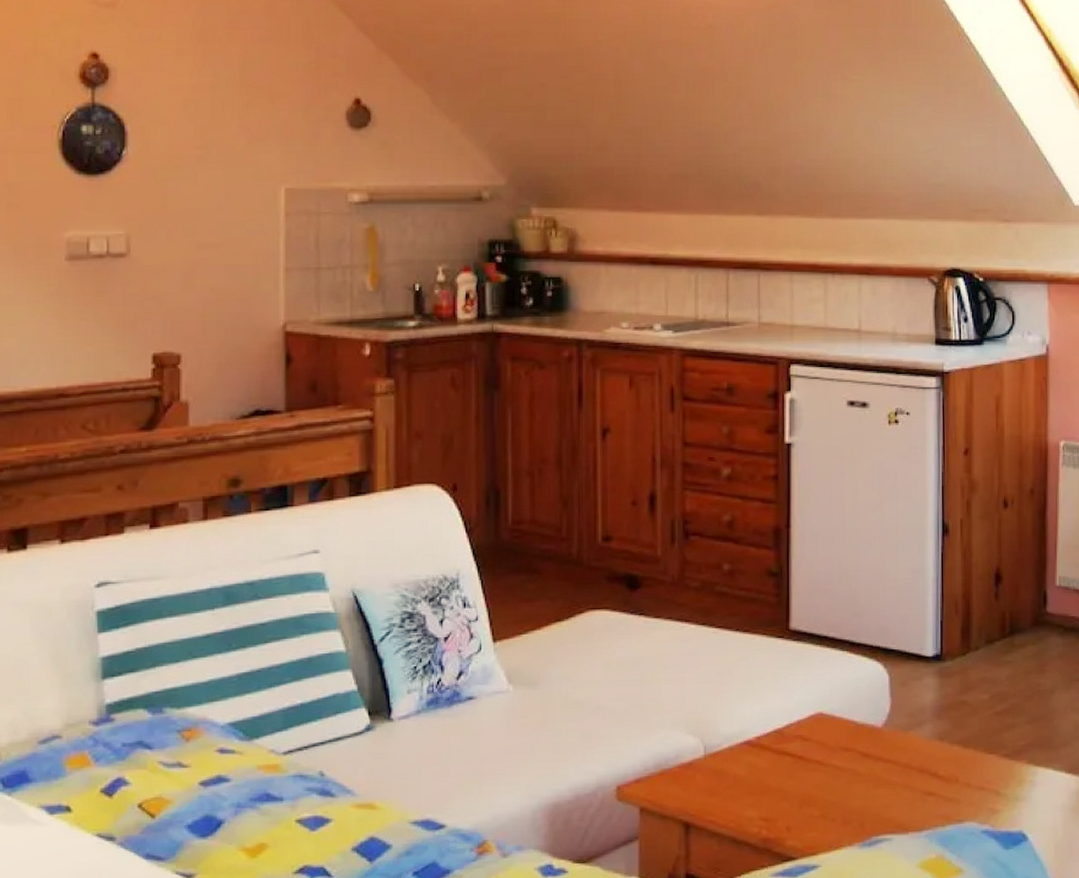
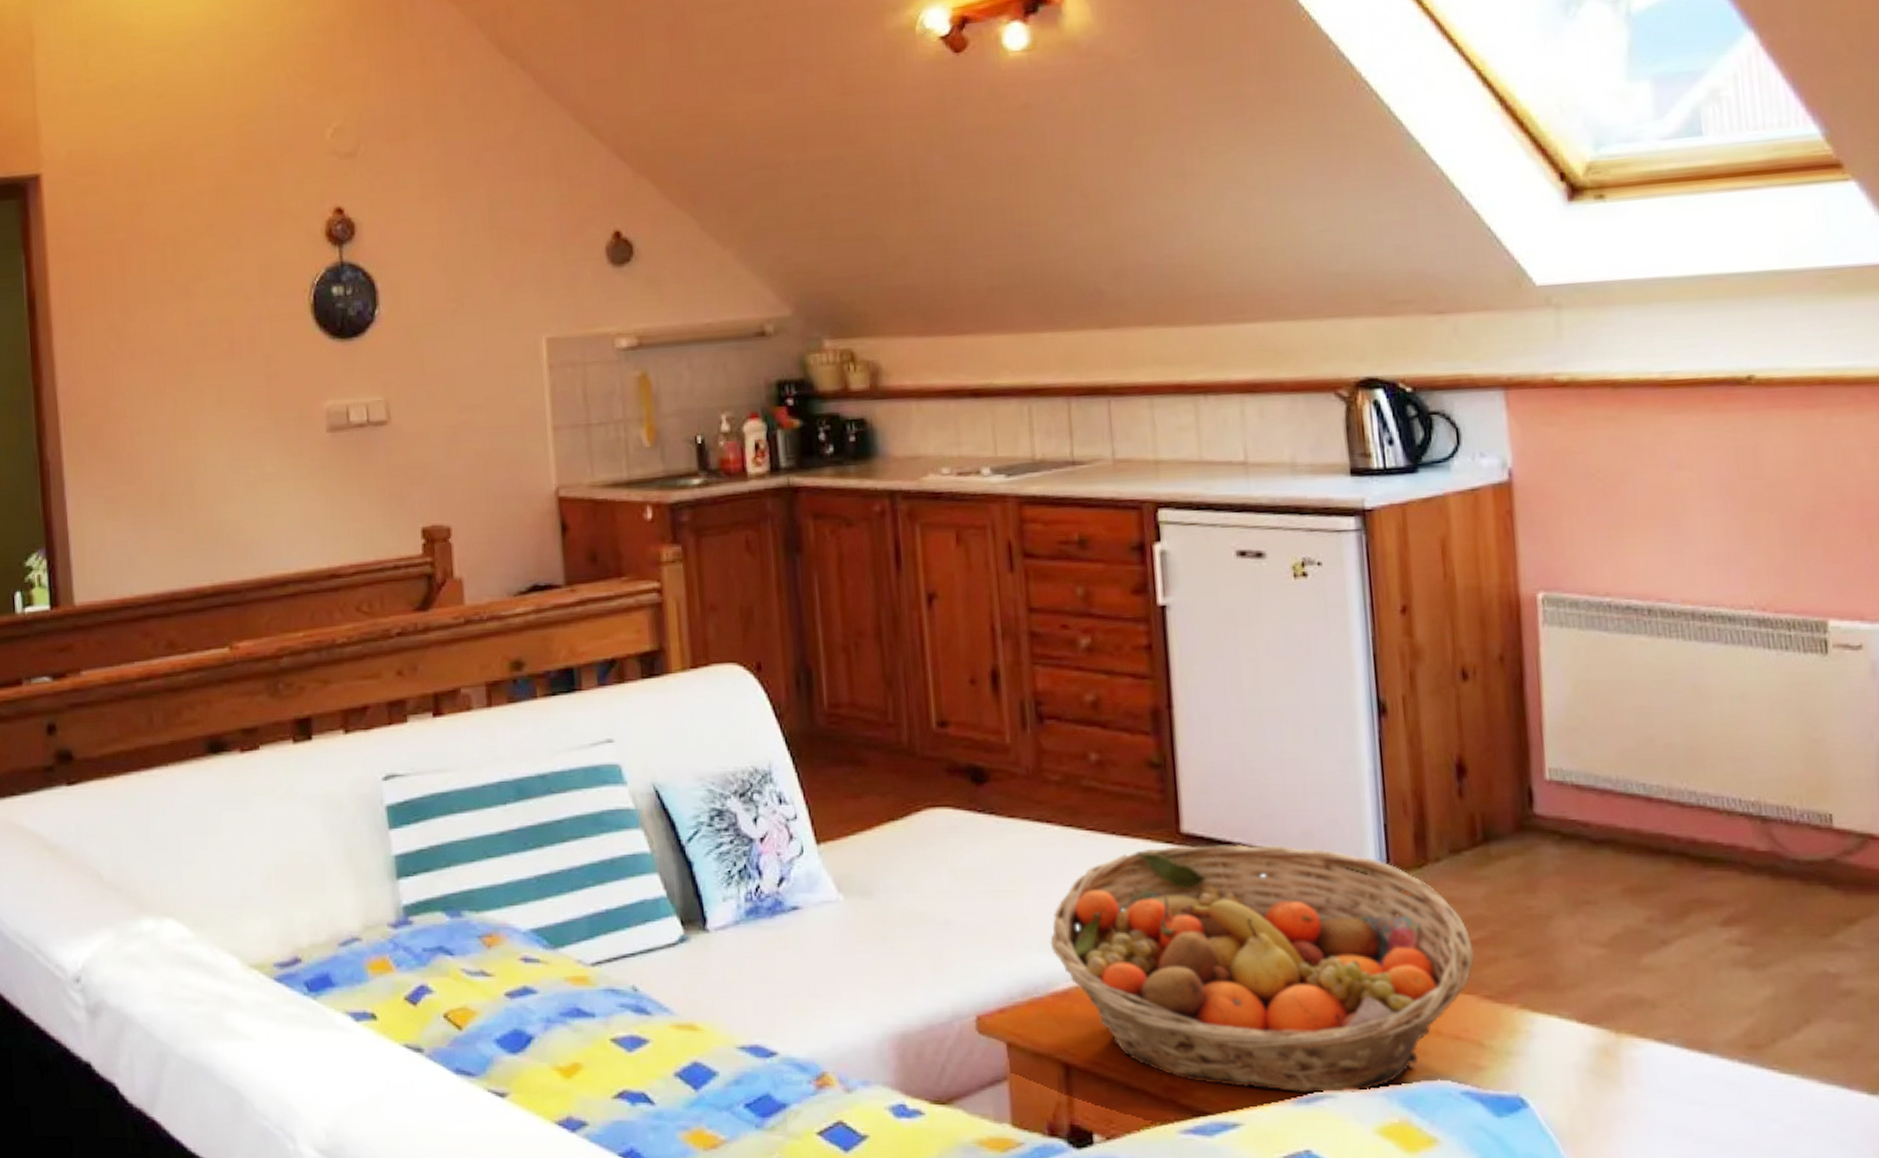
fruit basket: none [681,638,998,839] -> present [1050,845,1475,1094]

